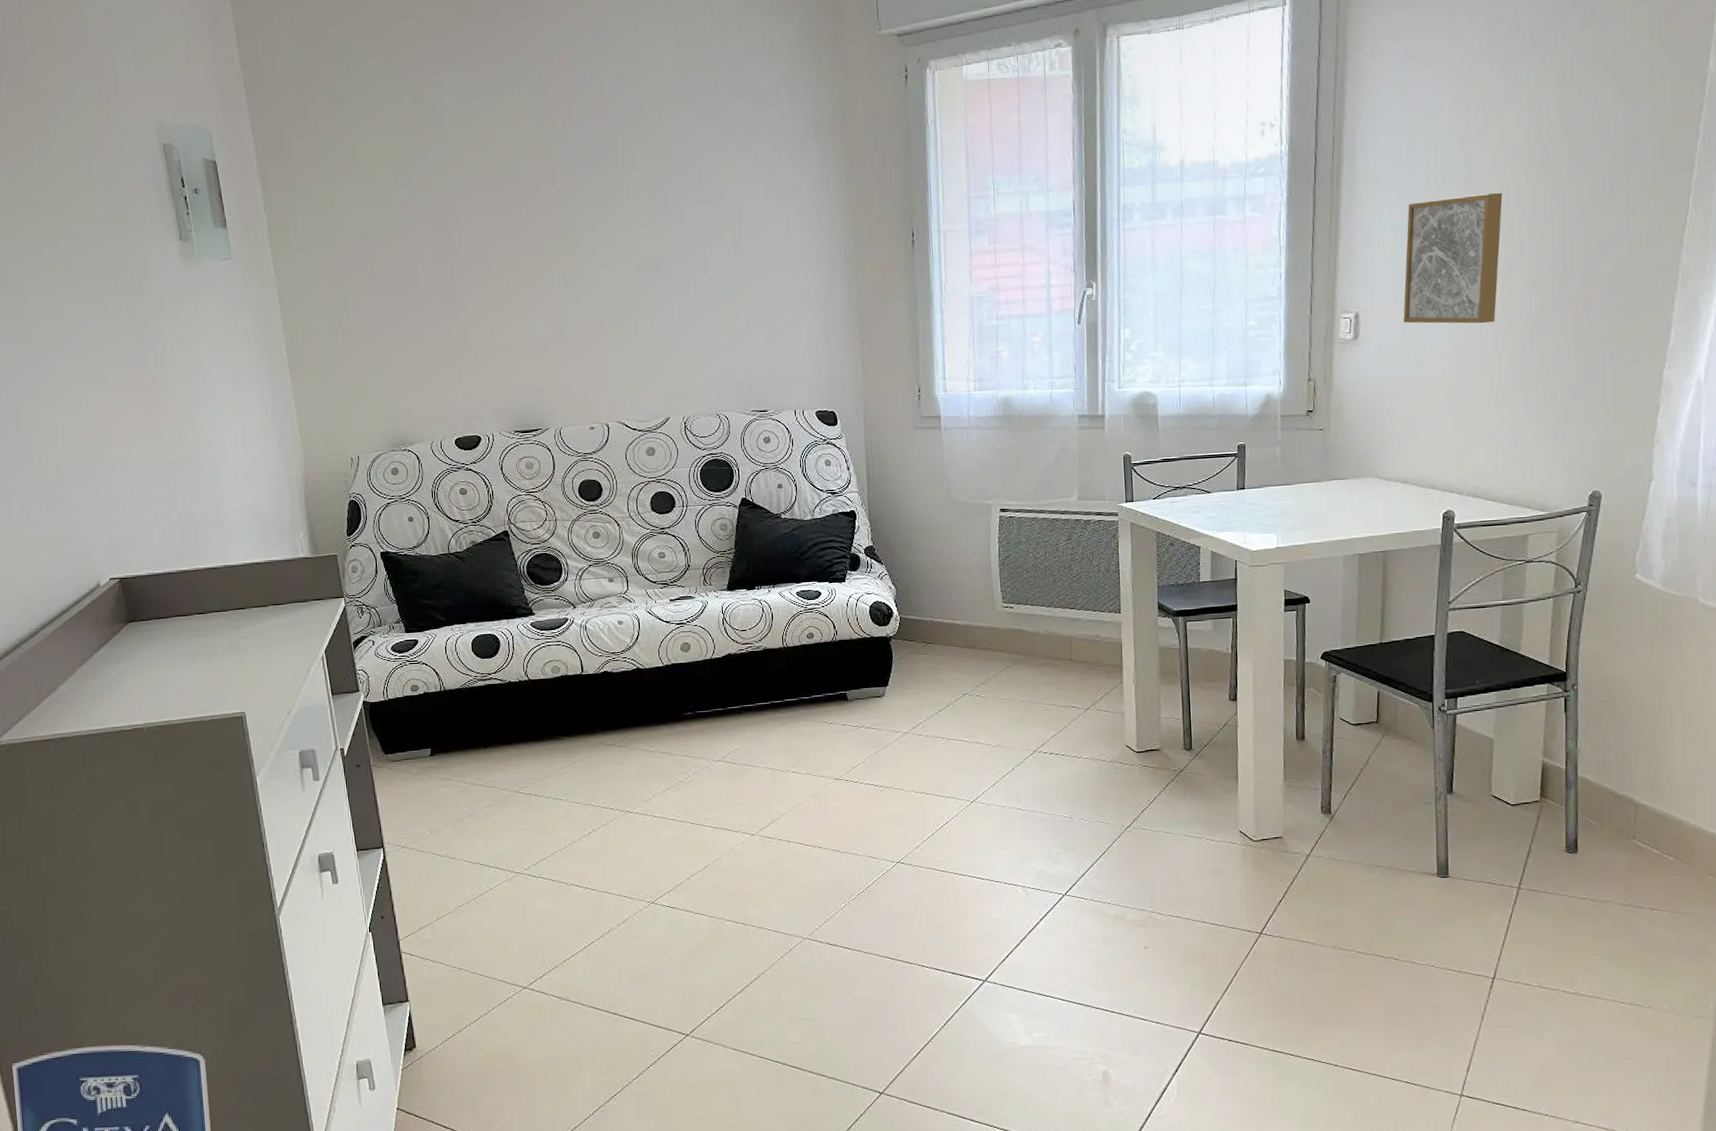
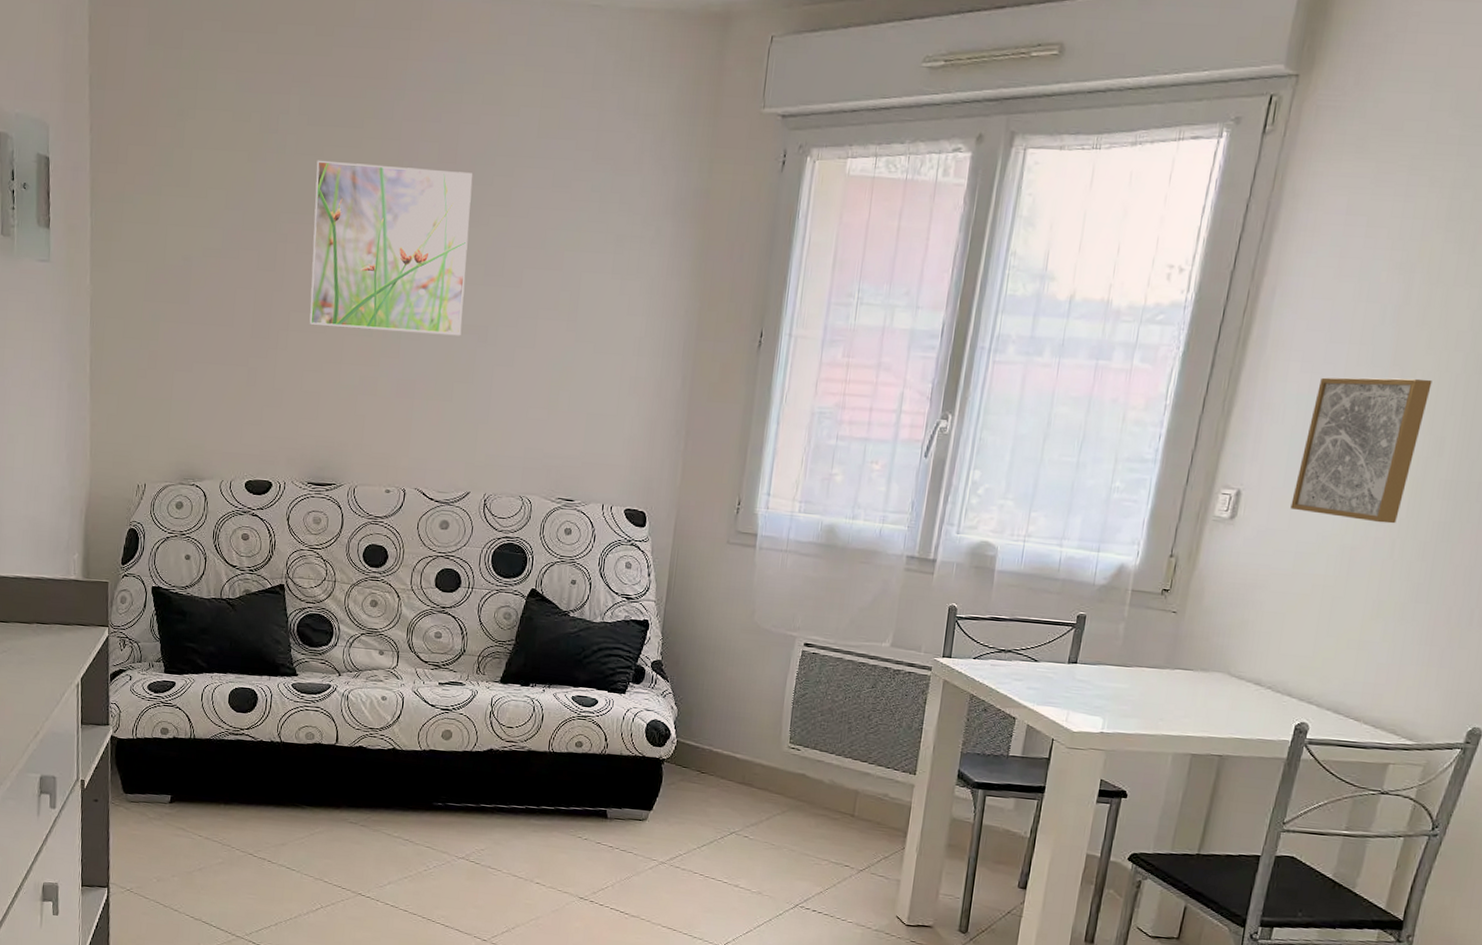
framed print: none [475,123,637,283] -> present [309,160,473,336]

